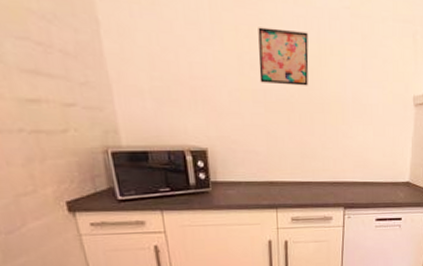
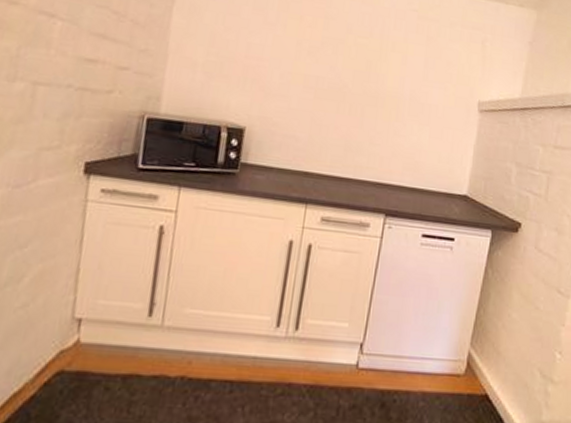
wall art: present [258,27,309,86] -> none [314,19,372,78]

